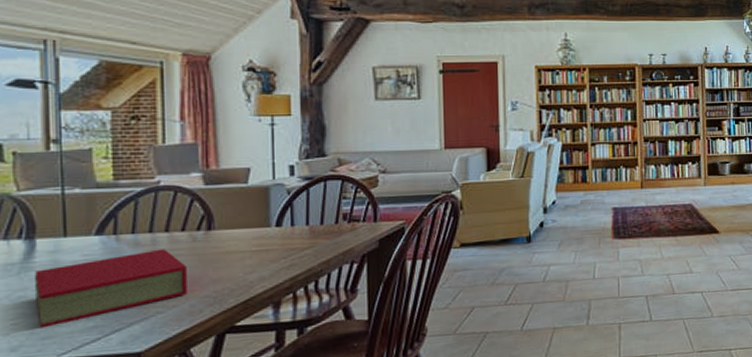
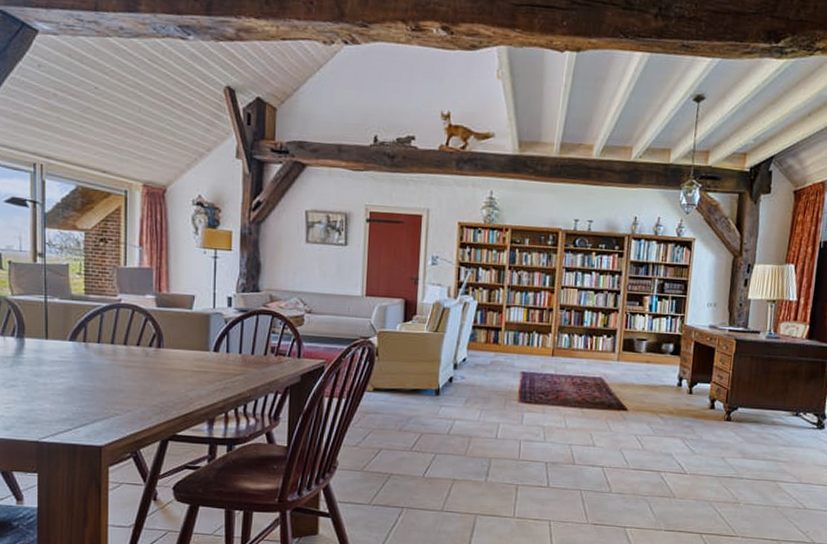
book: present [33,248,187,328] -> none [22,359,140,414]

